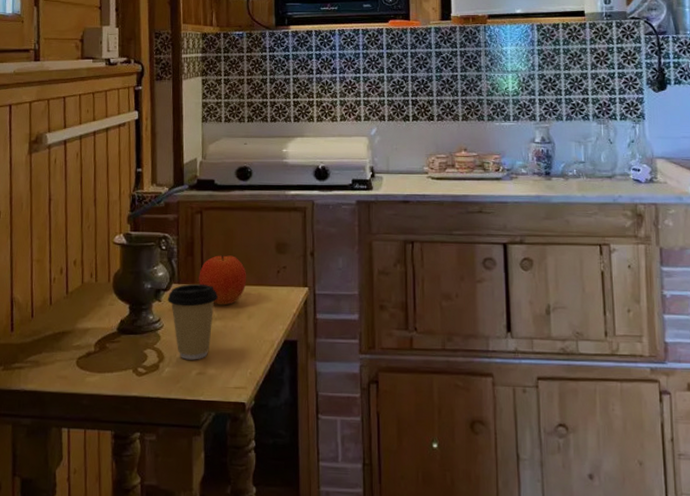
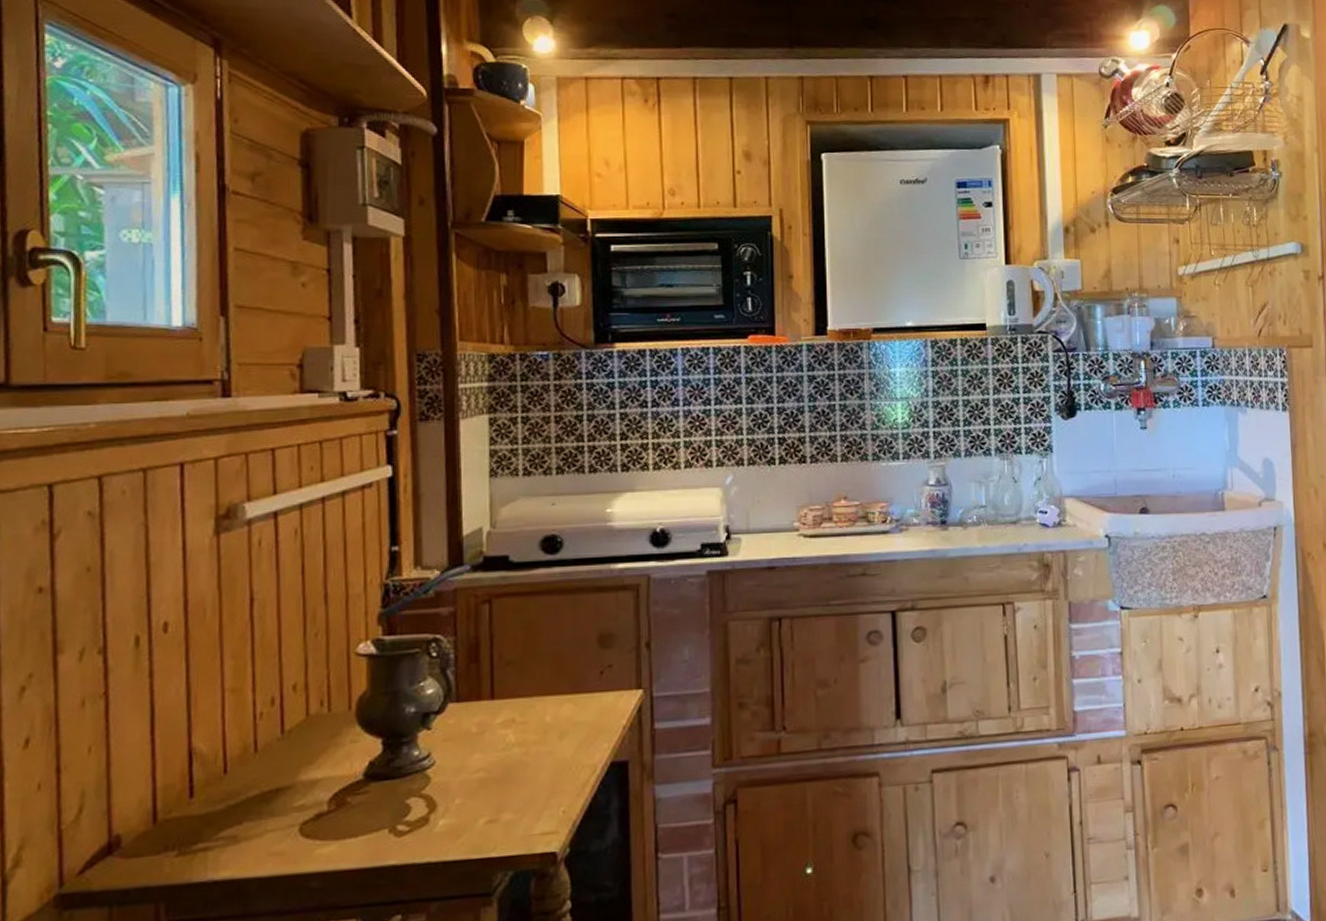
coffee cup: present [167,283,218,360] -> none [440,698,516,805]
fruit: present [199,255,247,306] -> none [487,656,557,726]

